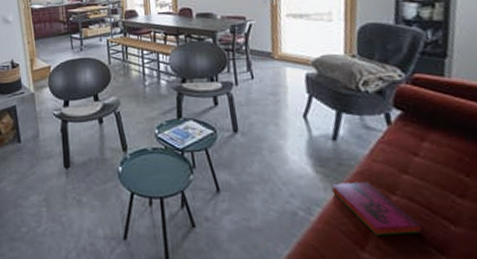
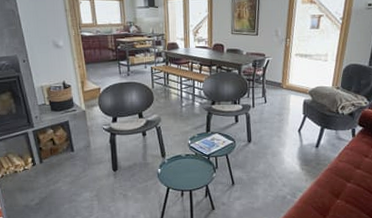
hardback book: present [330,181,423,236] -> none [310,174,362,209]

